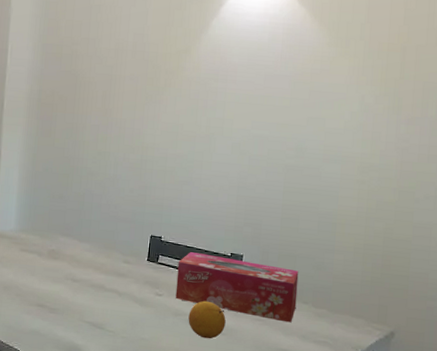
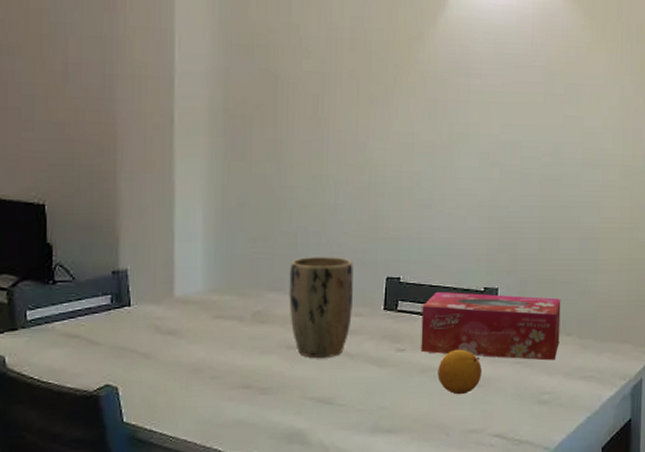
plant pot: none [75,213,126,292] -> present [289,257,353,358]

